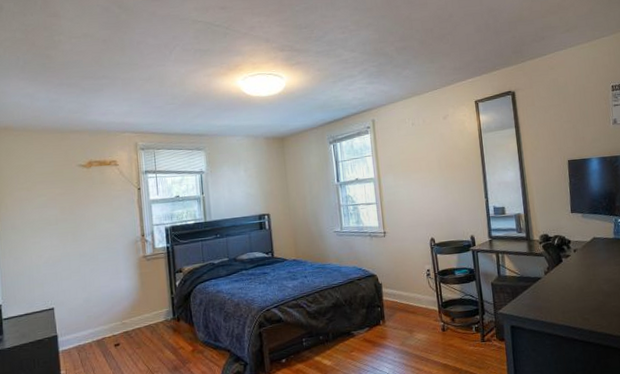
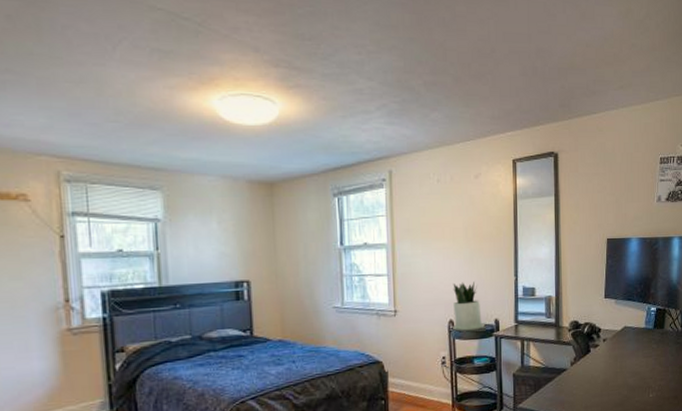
planter: none [431,205,463,248] -> present [453,281,486,332]

